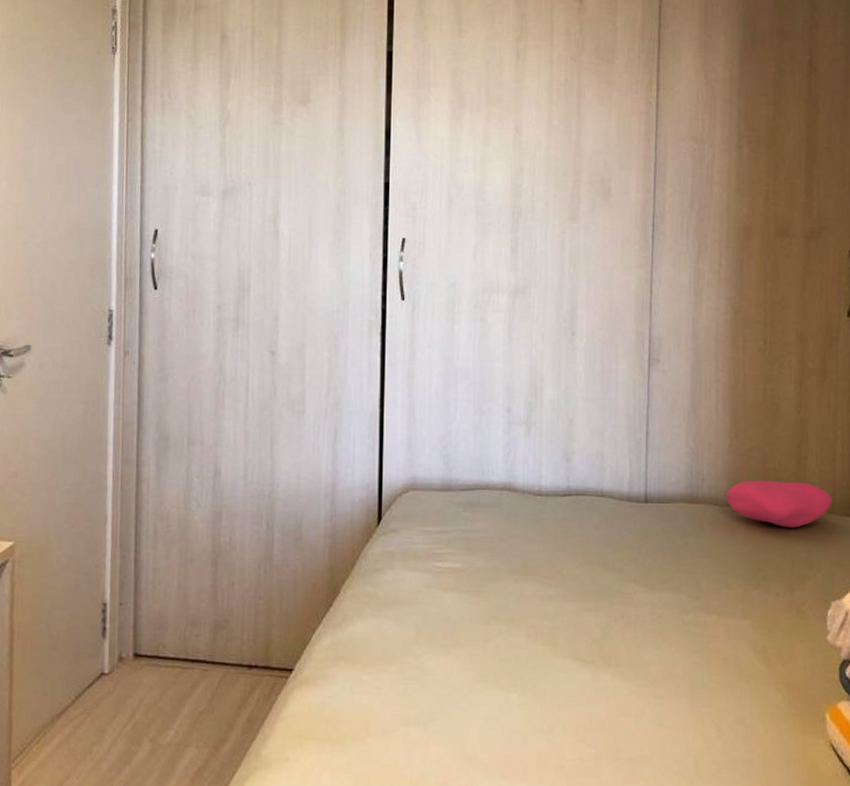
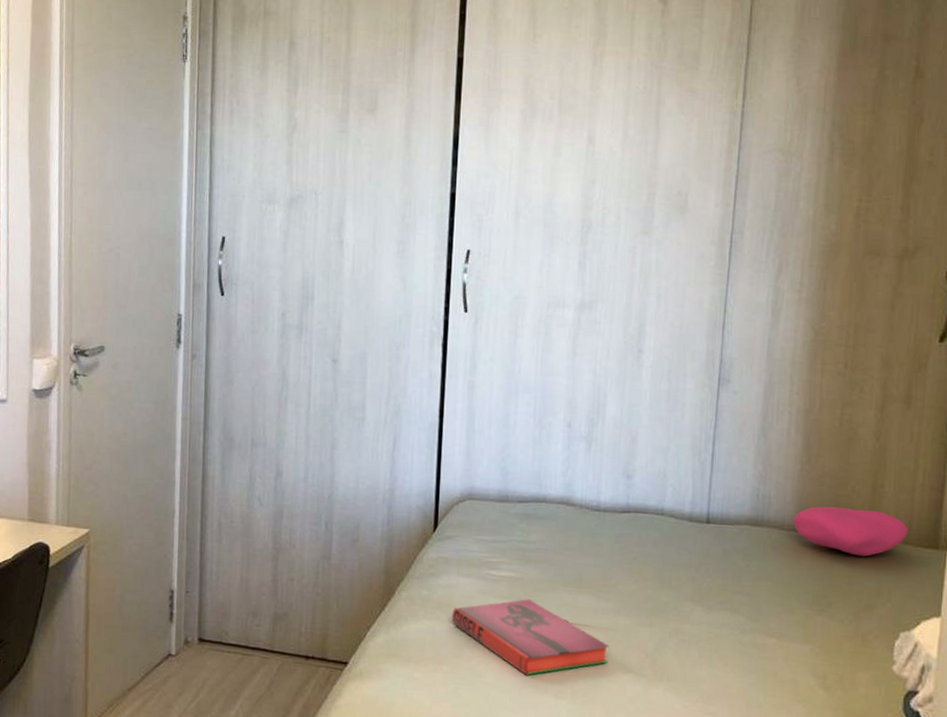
hardback book: none [398,590,557,670] -> present [451,599,609,676]

